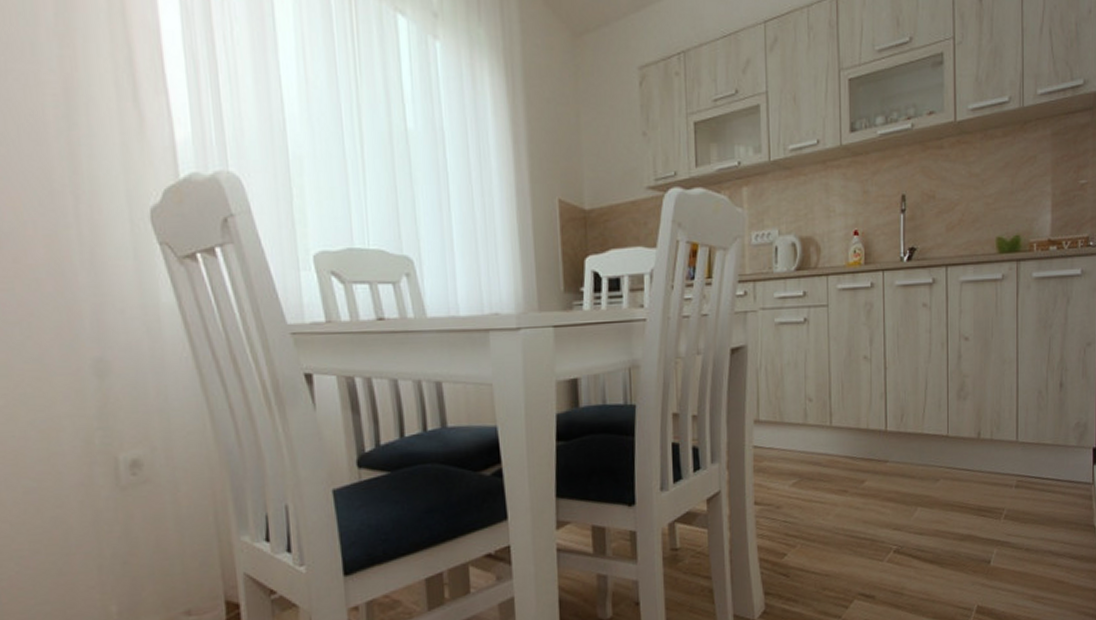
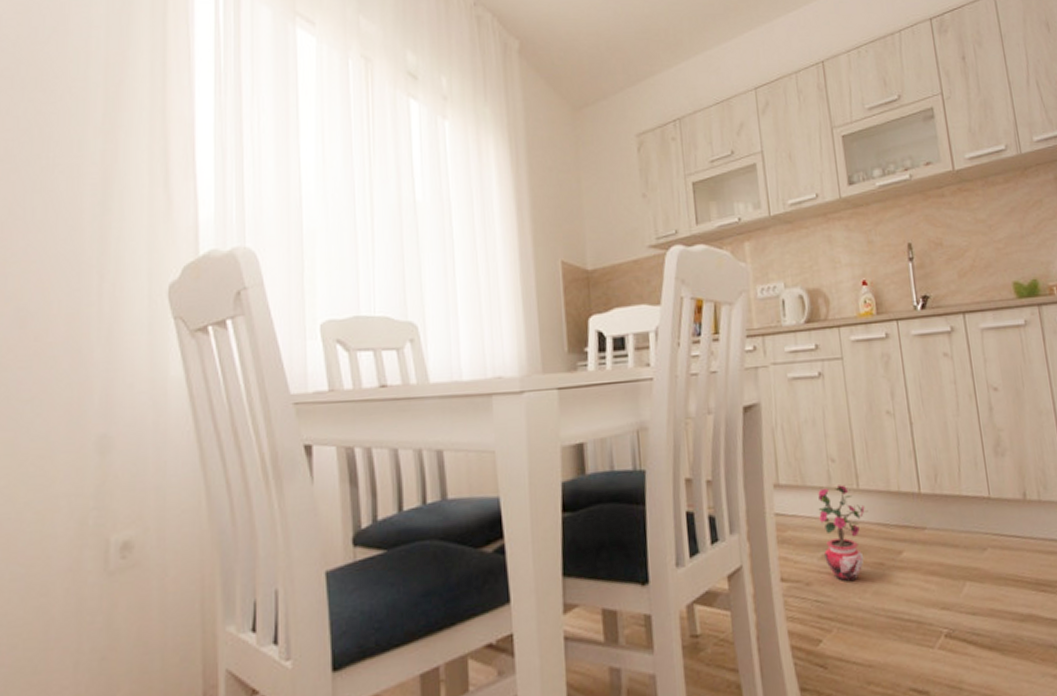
potted plant: none [793,422,838,506] -> present [818,484,868,582]

